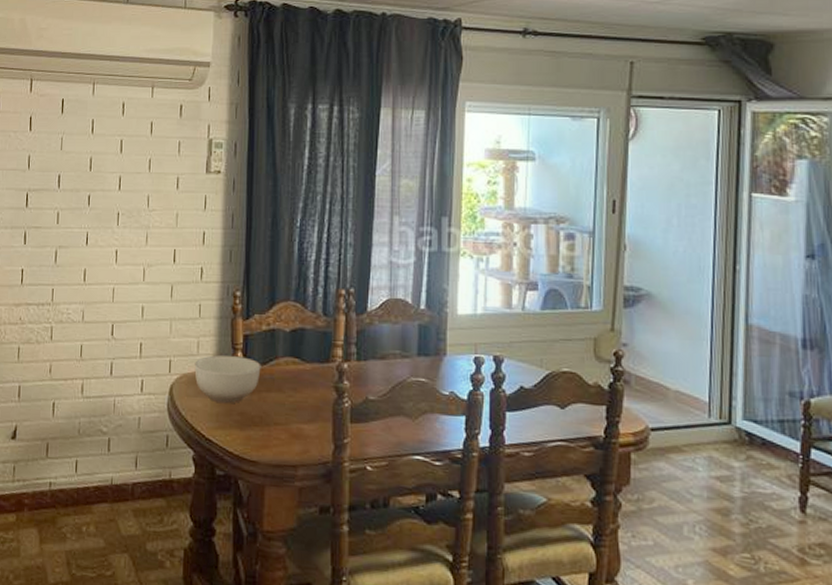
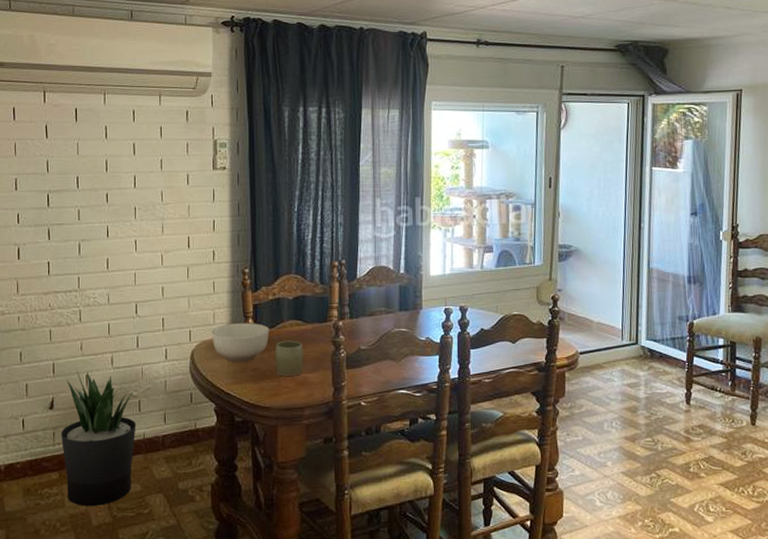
planter: none [21,394,104,560] -> present [61,369,136,506]
mug: none [265,381,300,426] -> present [275,340,304,376]

